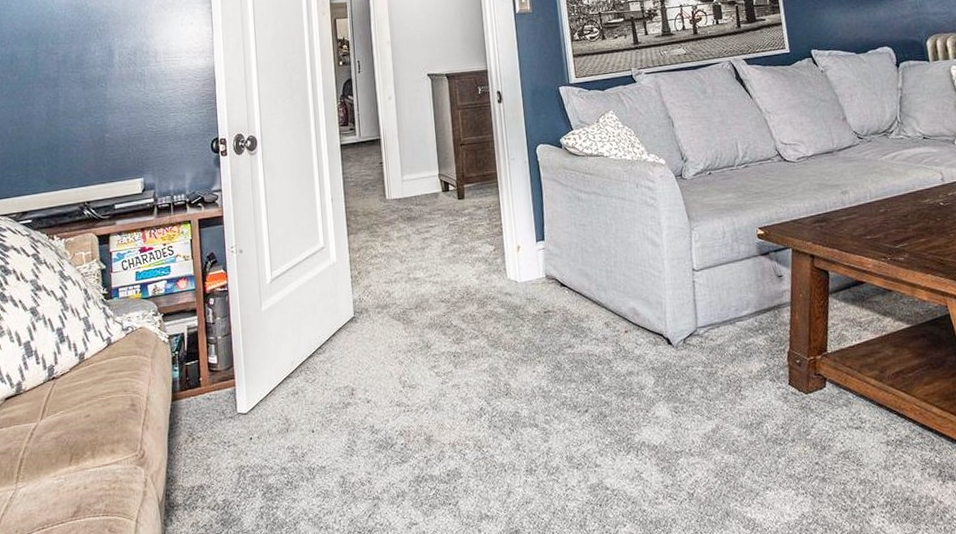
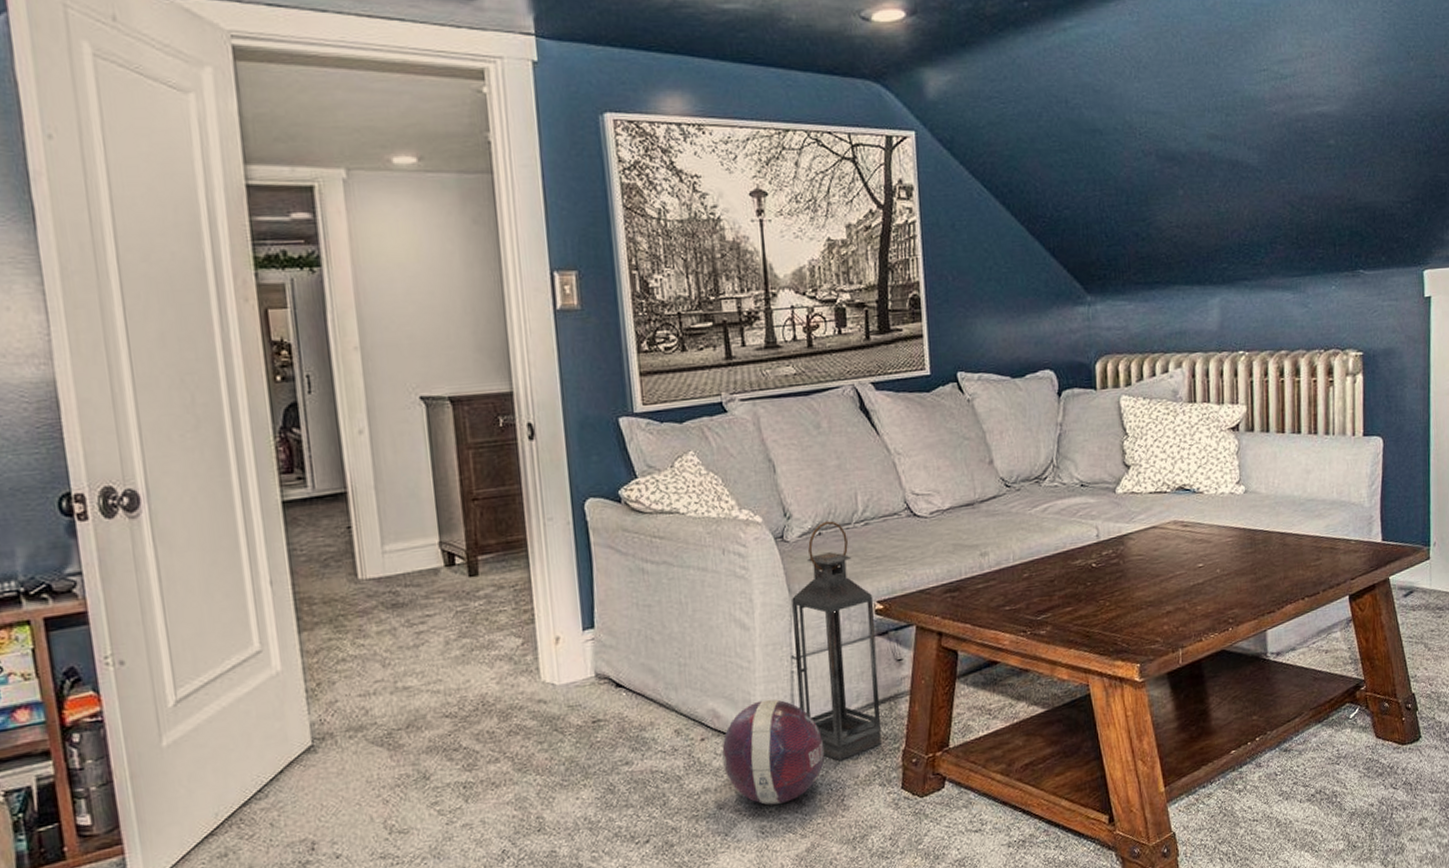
ball: none [641,302,723,390] -> present [722,699,825,805]
lantern: none [691,163,770,358] -> present [792,520,882,762]

